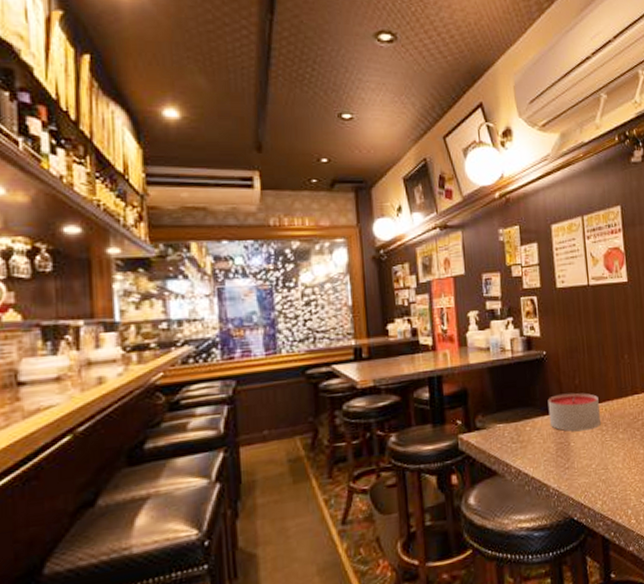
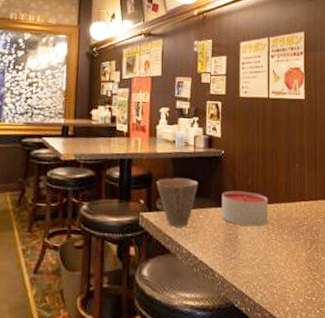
cup: none [473,388,521,445] -> present [156,177,199,227]

